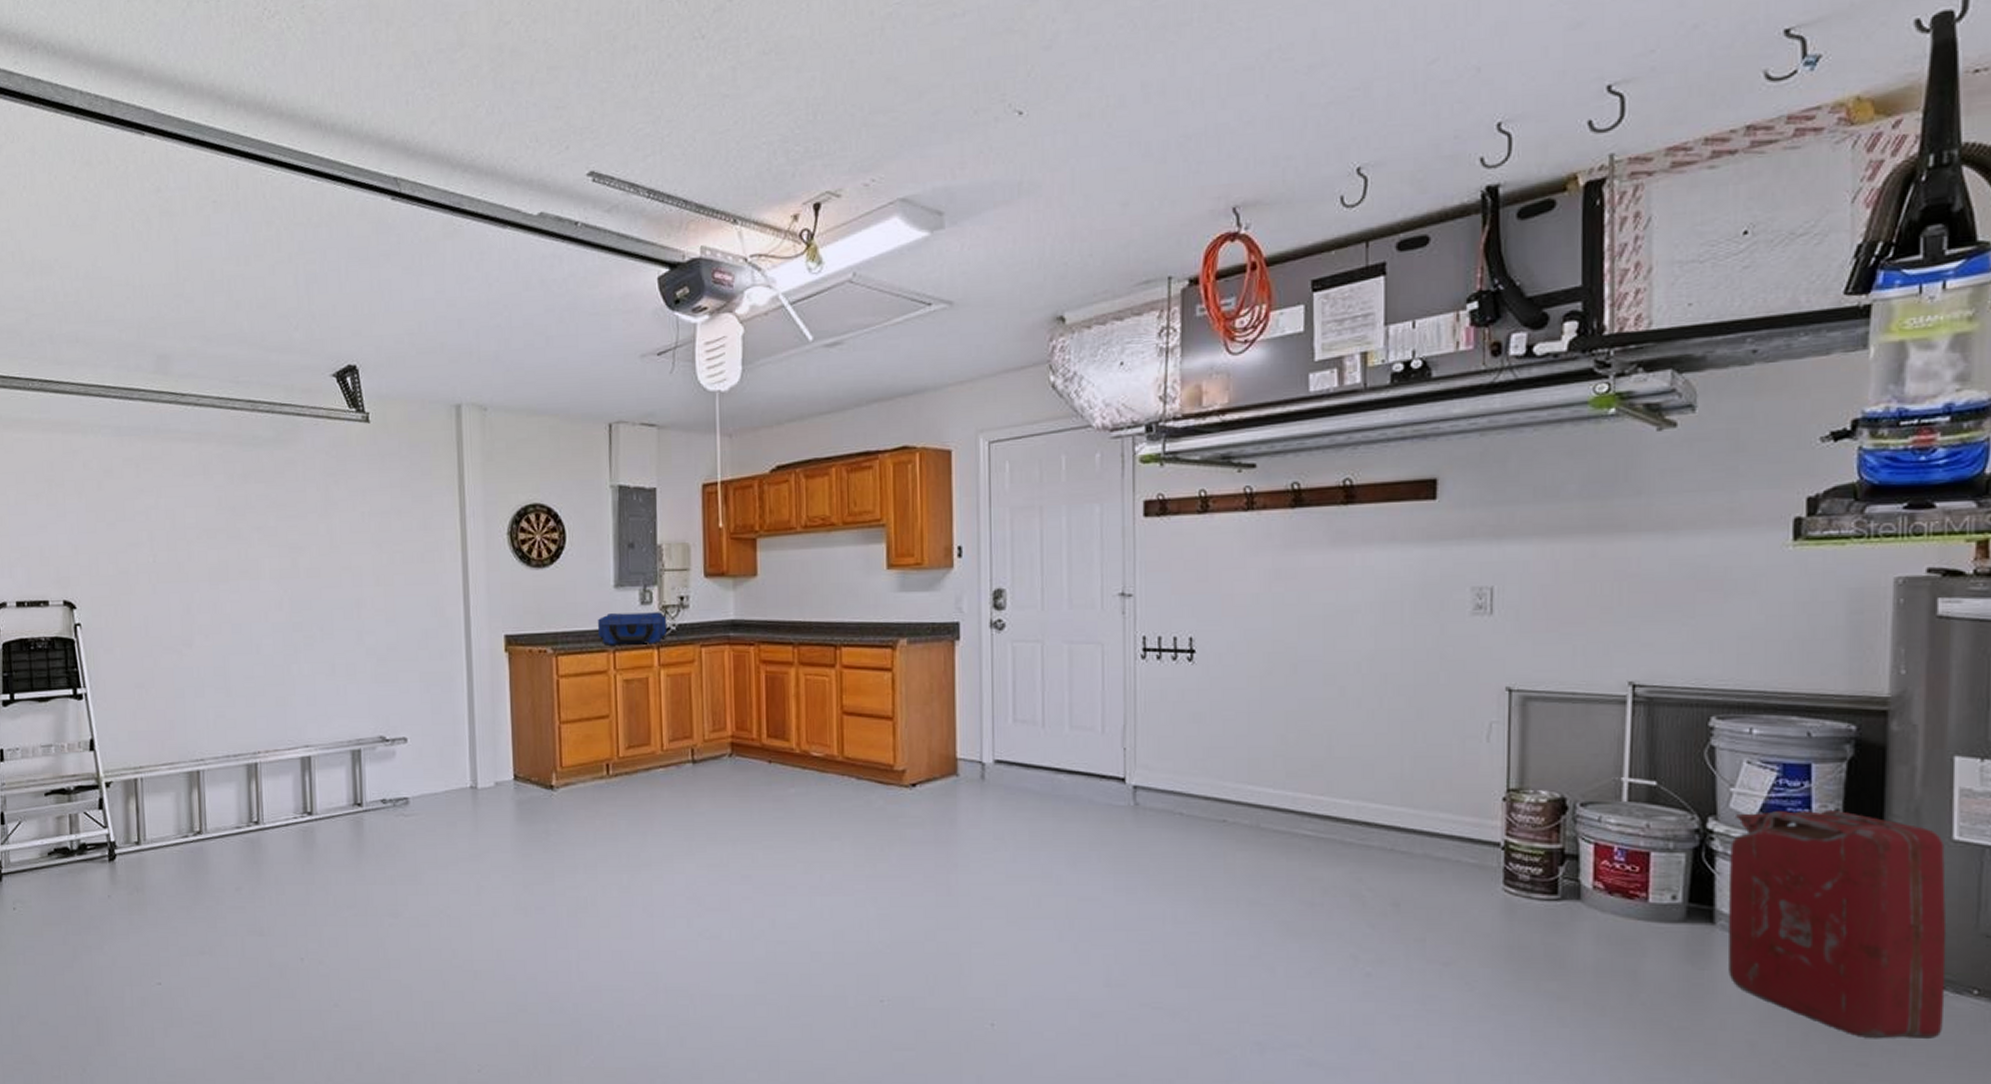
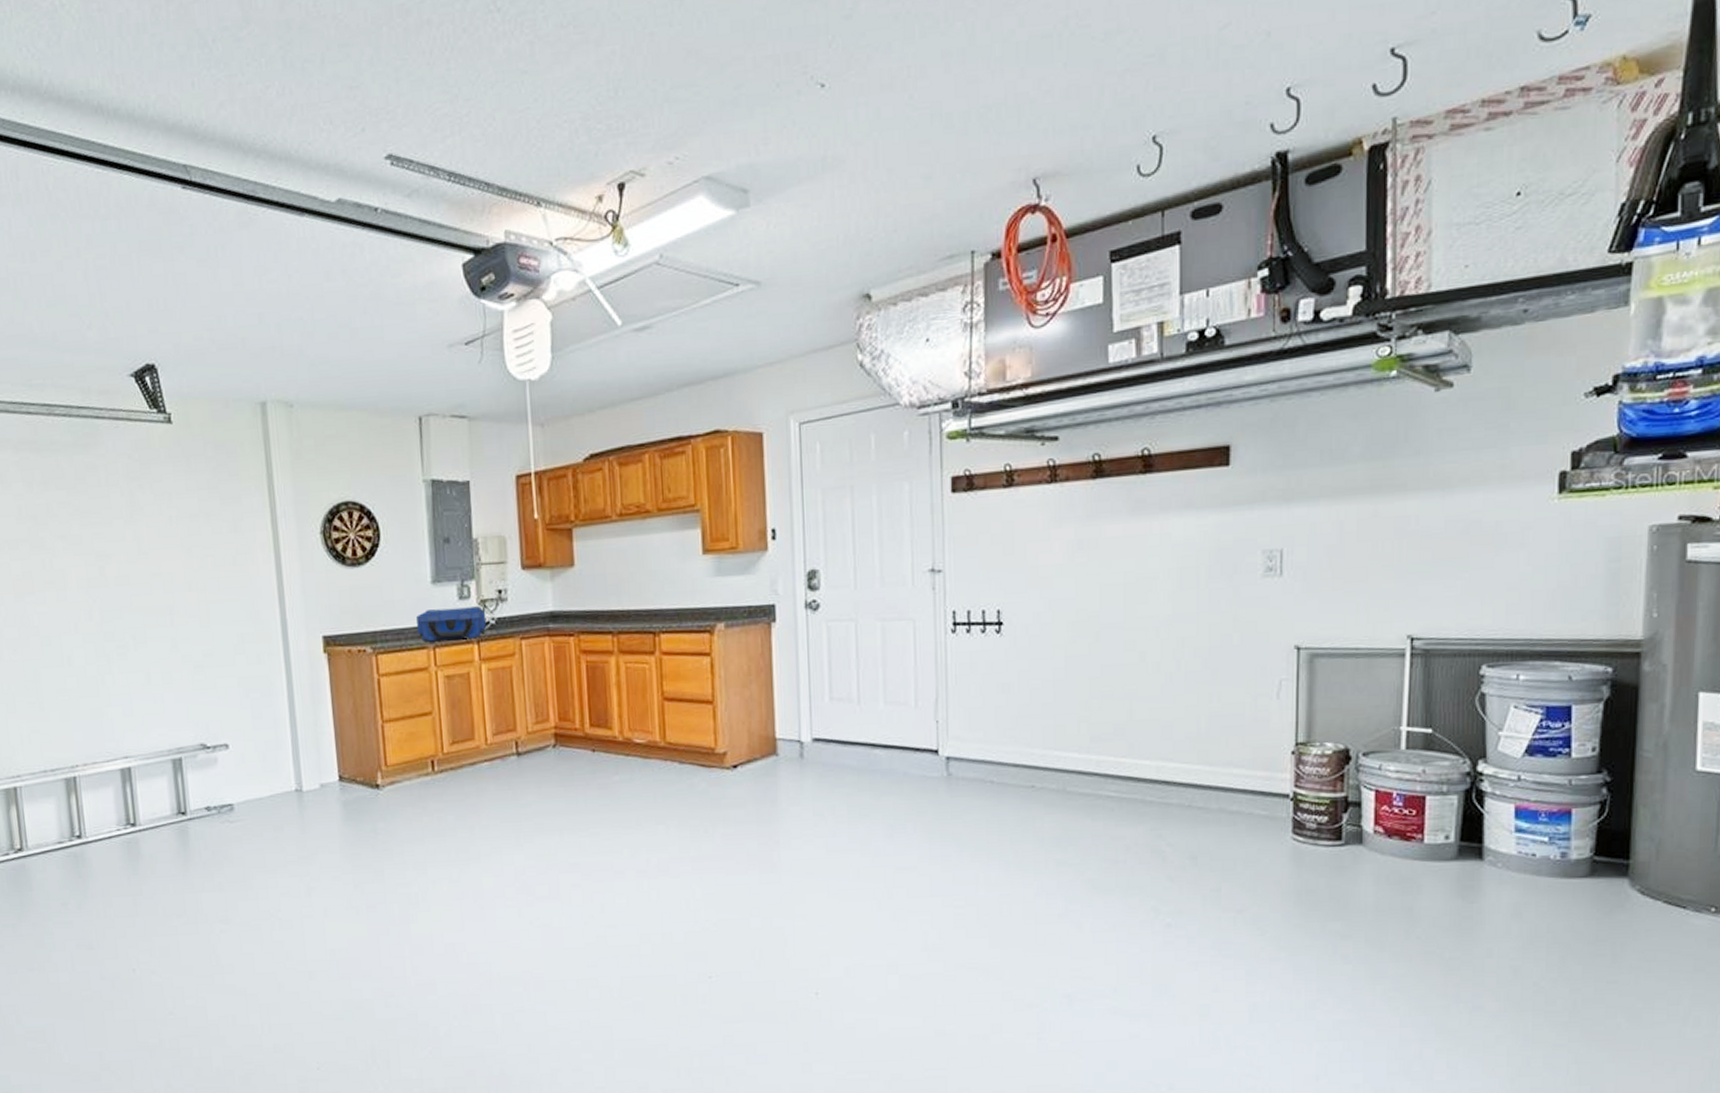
jerry can: present [1728,809,1947,1040] -> none [1495,747,1689,958]

